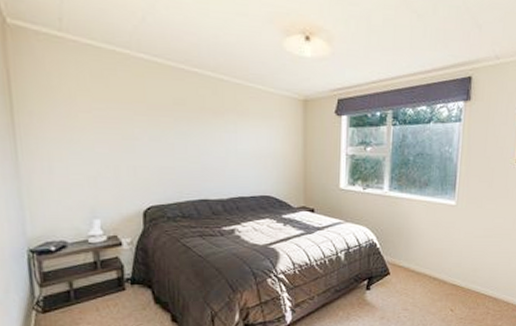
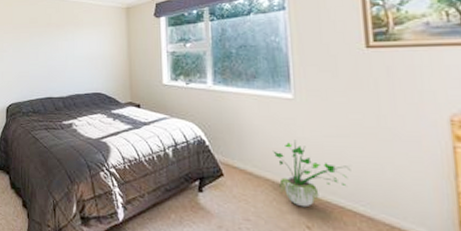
potted plant: none [433,241,489,295] -> present [273,139,351,208]

